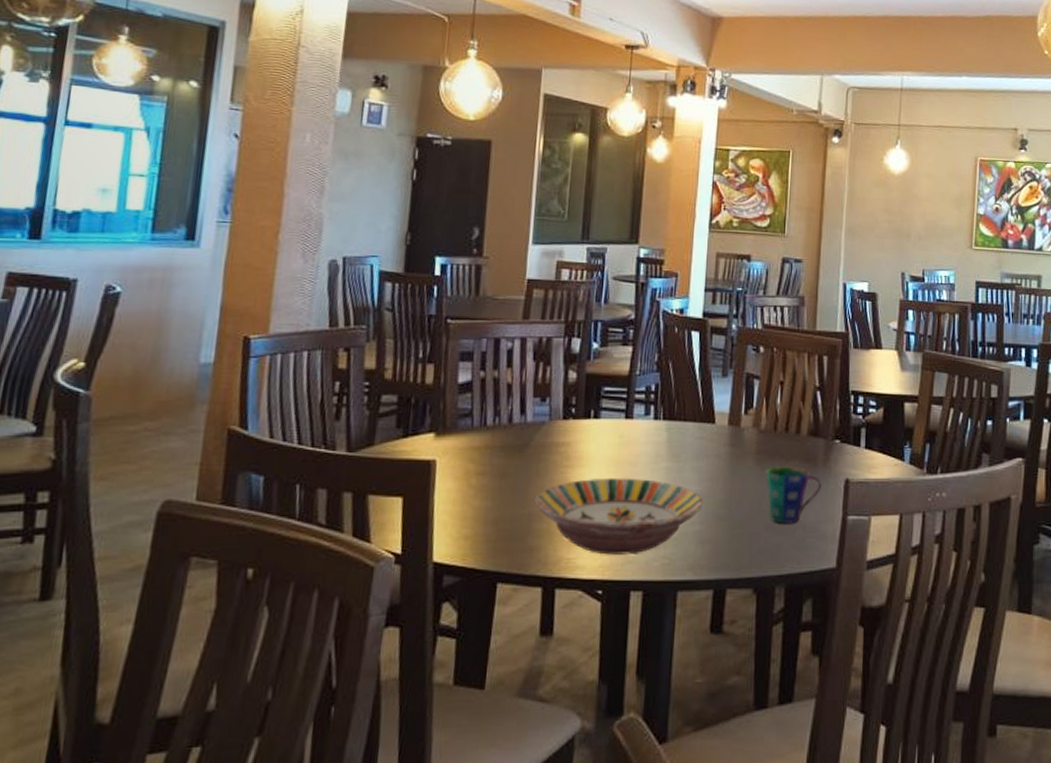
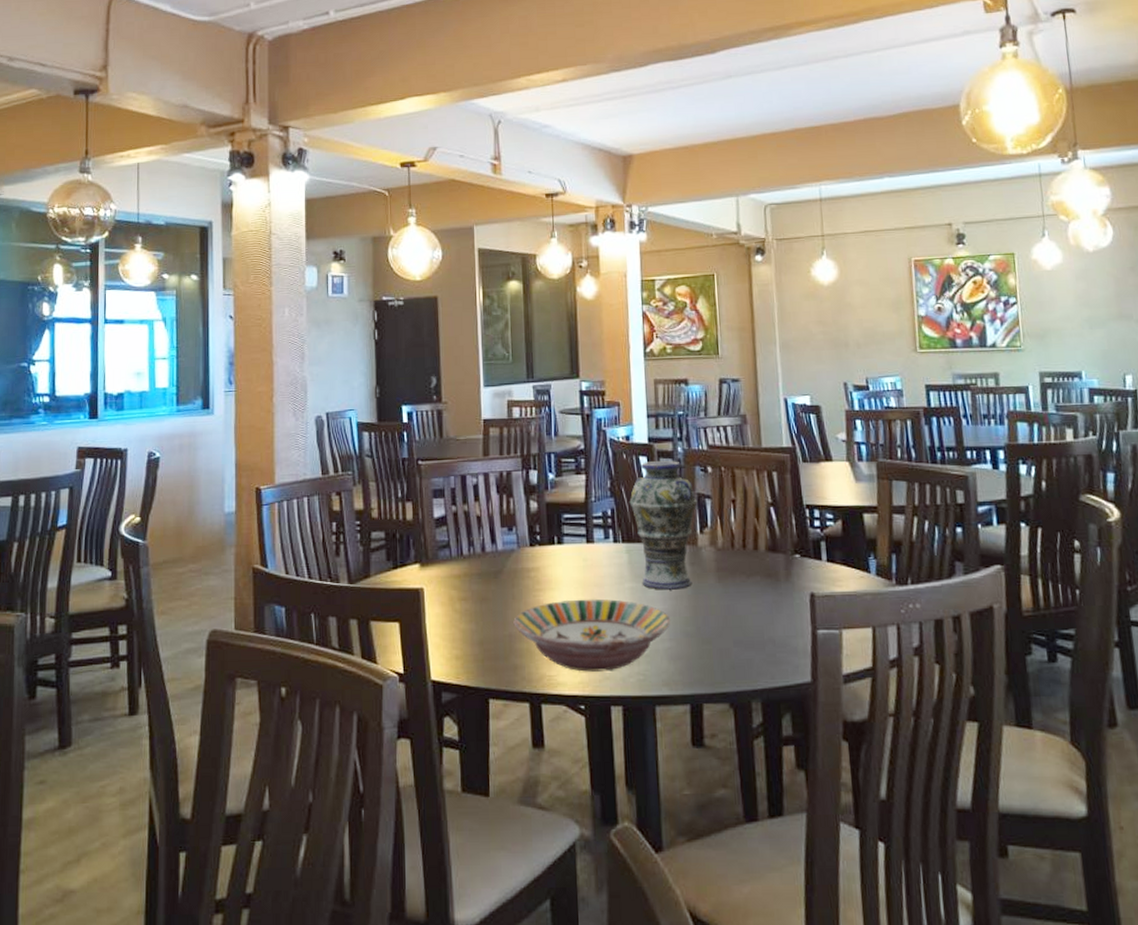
vase: none [675,337,746,471] -> present [629,461,697,590]
cup: present [766,466,822,524] -> none [729,582,787,639]

